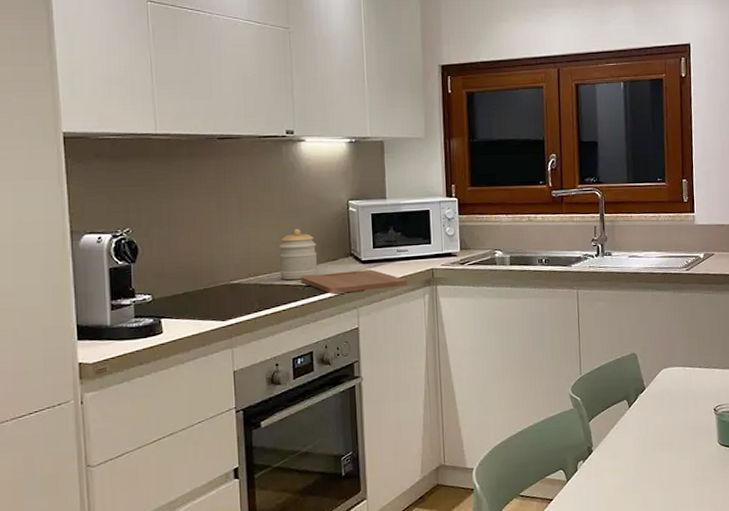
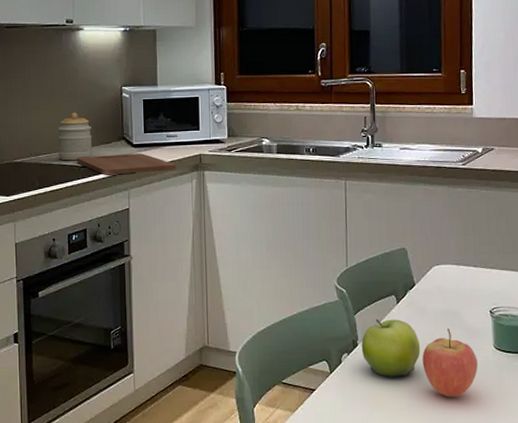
fruit: none [596,423,652,481] -> present [361,318,421,378]
fruit: none [653,429,704,495] -> present [422,329,478,397]

